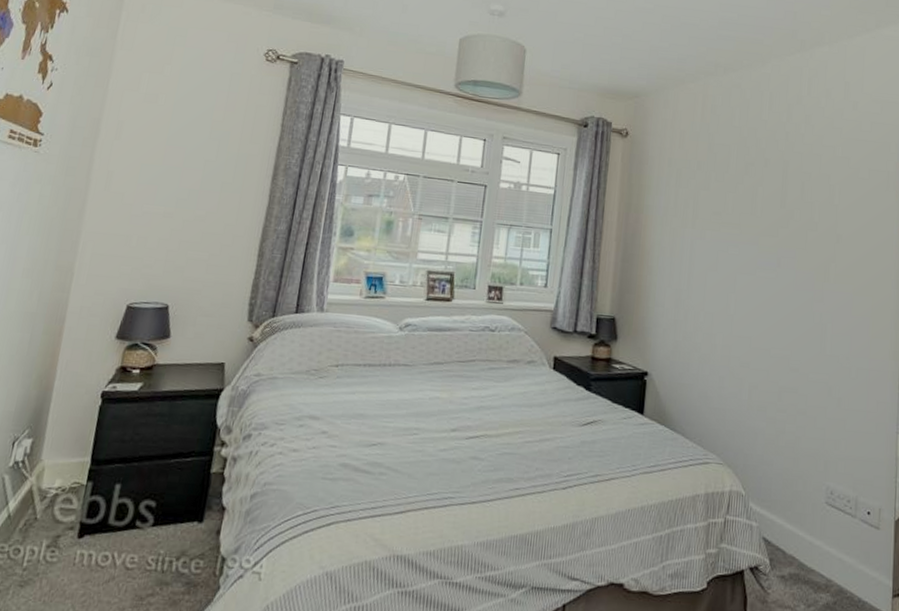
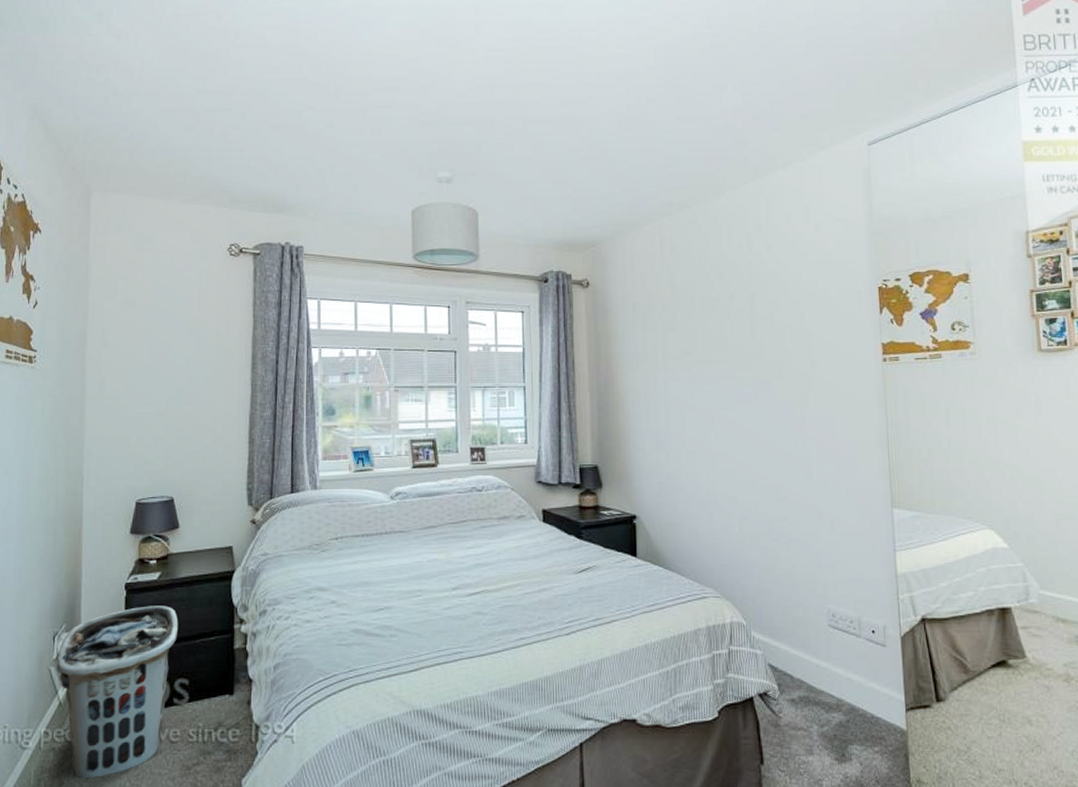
clothes hamper: none [10,418,154,602] -> present [56,606,179,778]

